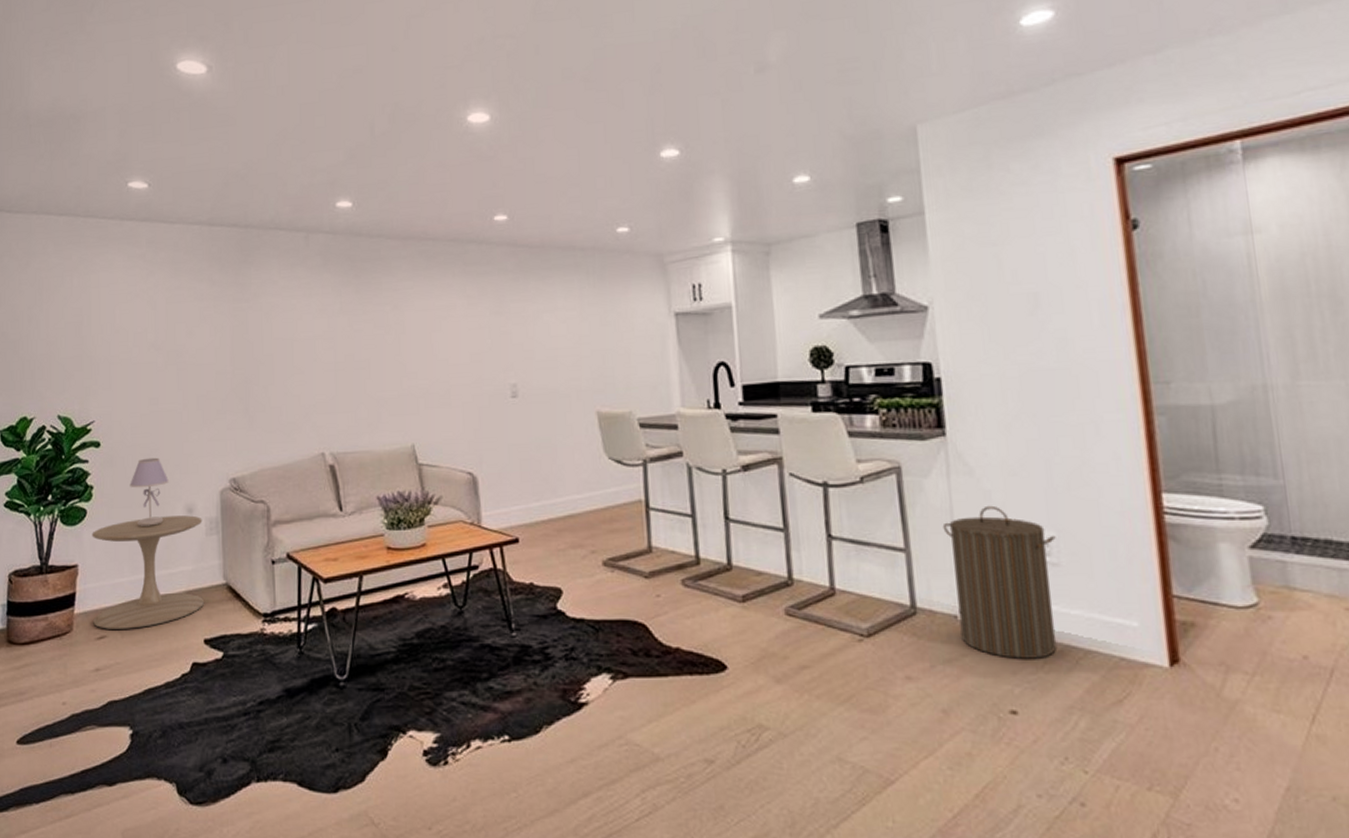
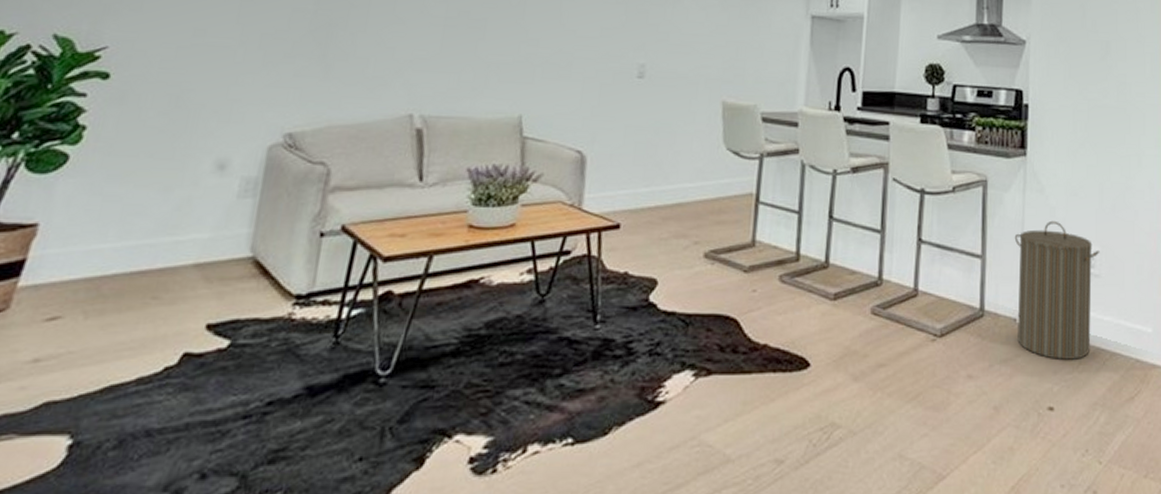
side table: present [92,515,205,629] -> none [44,171,237,309]
table lamp: present [129,457,169,526] -> none [141,99,200,182]

